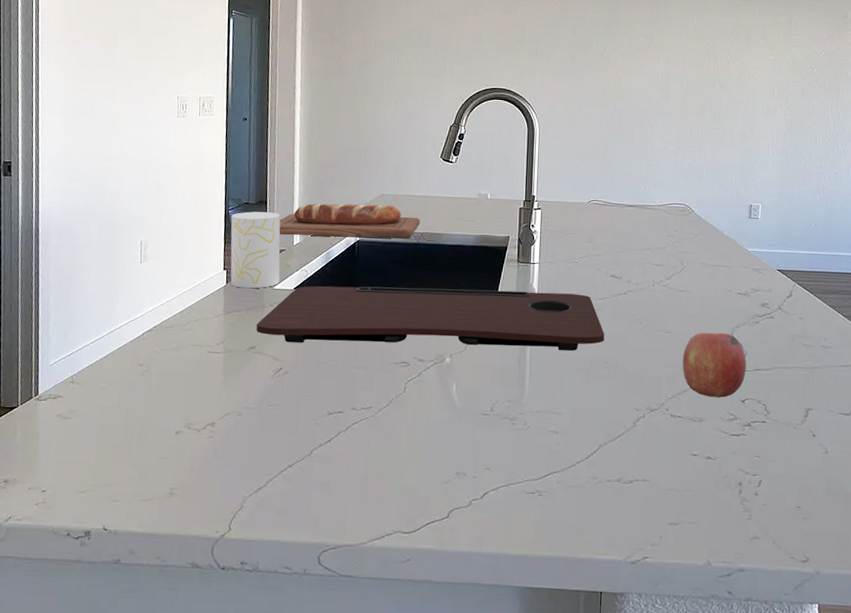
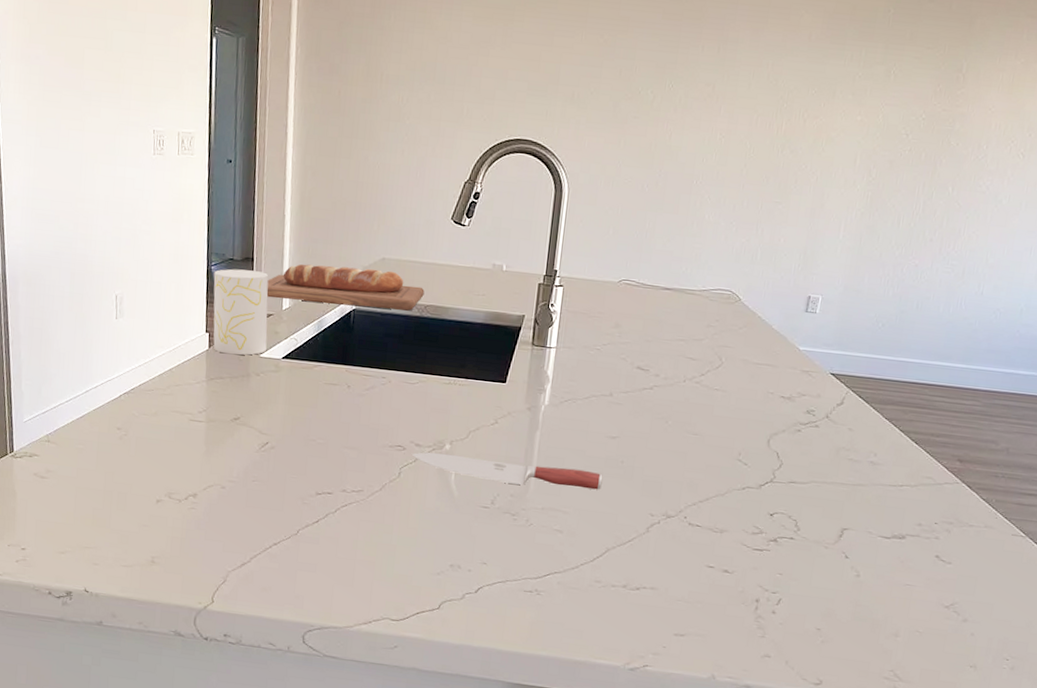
cutting board: present [256,286,605,351] -> none [240,356,624,447]
kitchen knife: none [415,366,590,390] -> present [411,452,603,490]
fruit: present [682,332,746,398] -> none [707,437,781,510]

